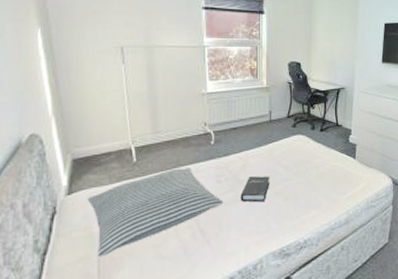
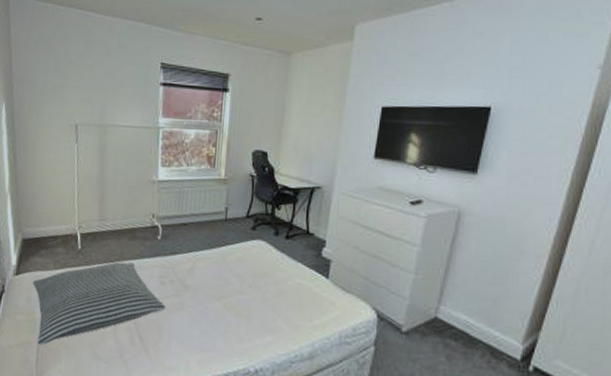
hardback book: present [240,176,270,203] -> none [184,282,221,315]

